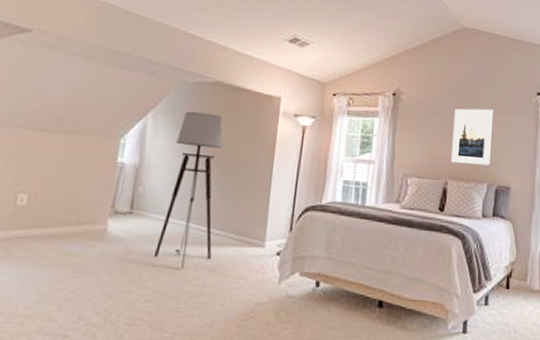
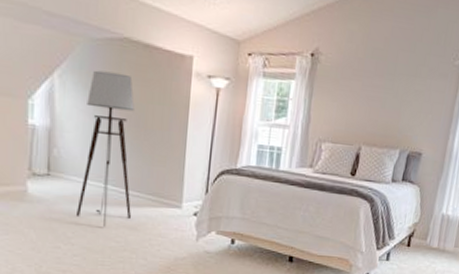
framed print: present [450,108,494,166] -> none [365,71,415,132]

